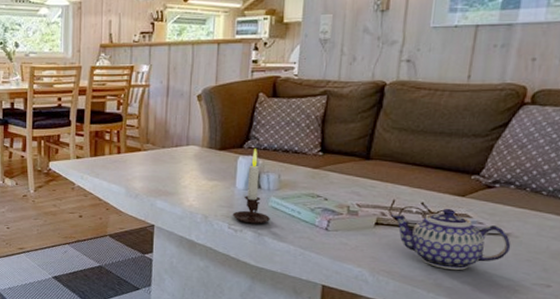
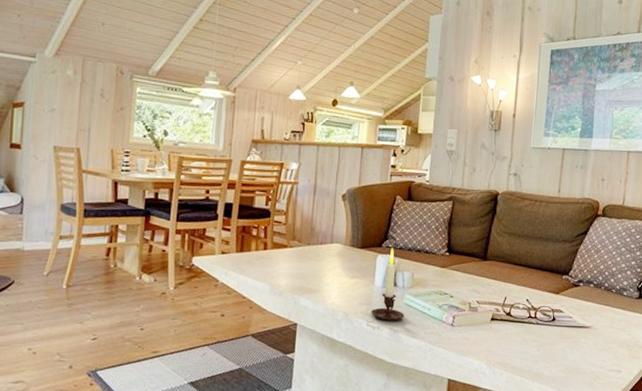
teapot: present [391,208,511,271] -> none [504,304,593,361]

